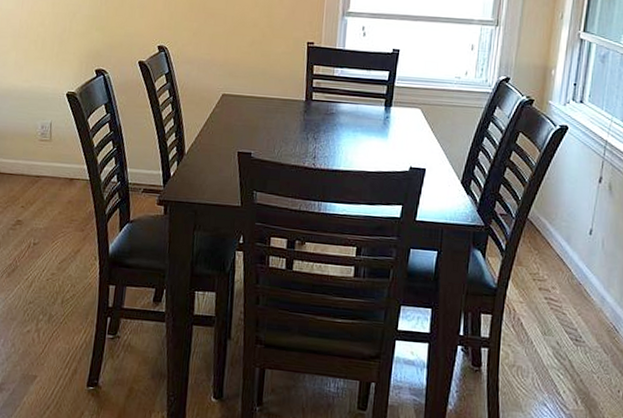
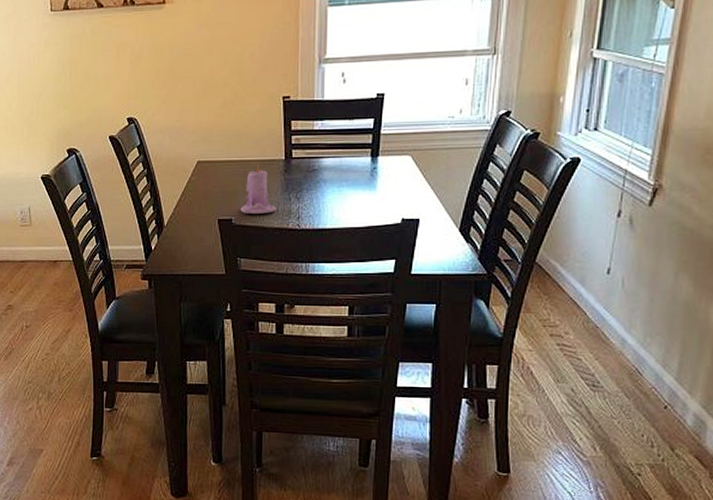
candle: none [260,103,295,151] -> present [240,165,277,214]

